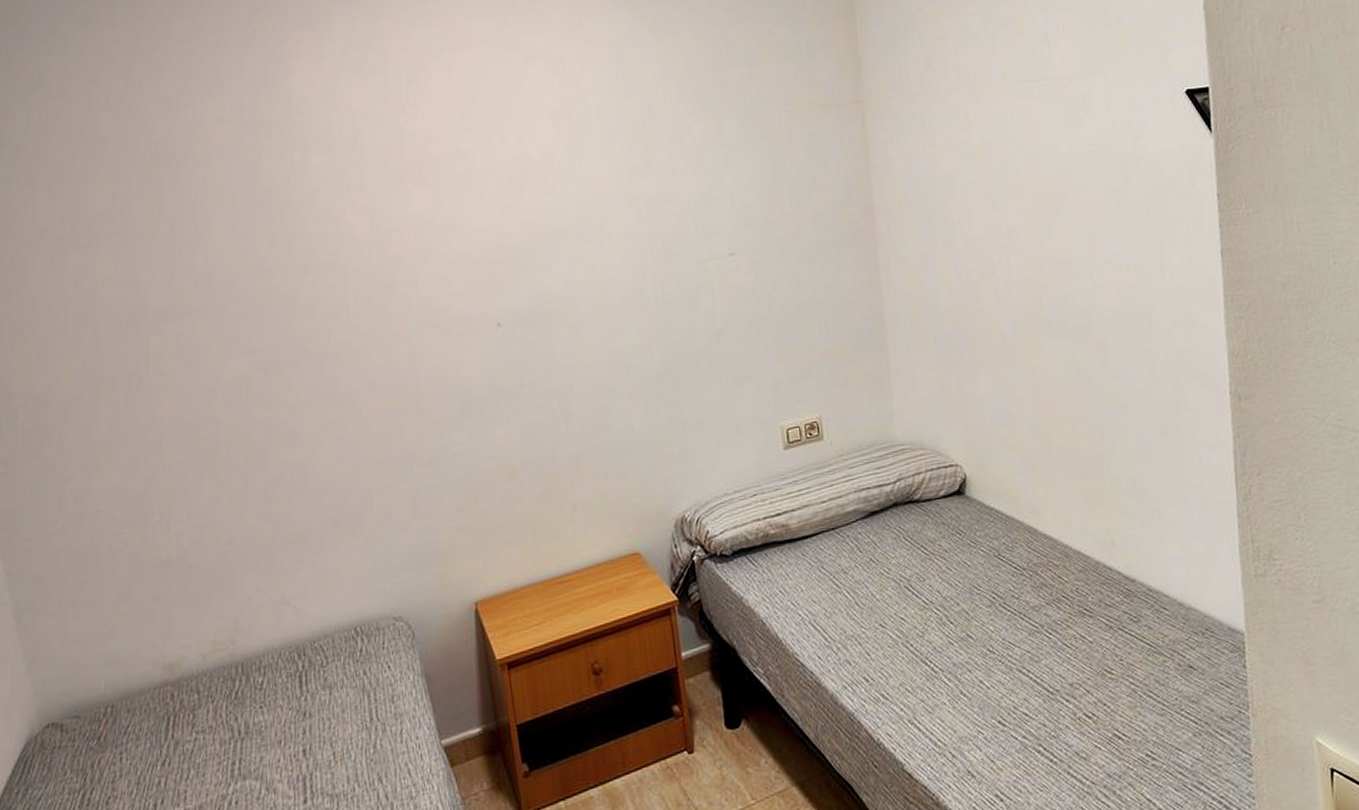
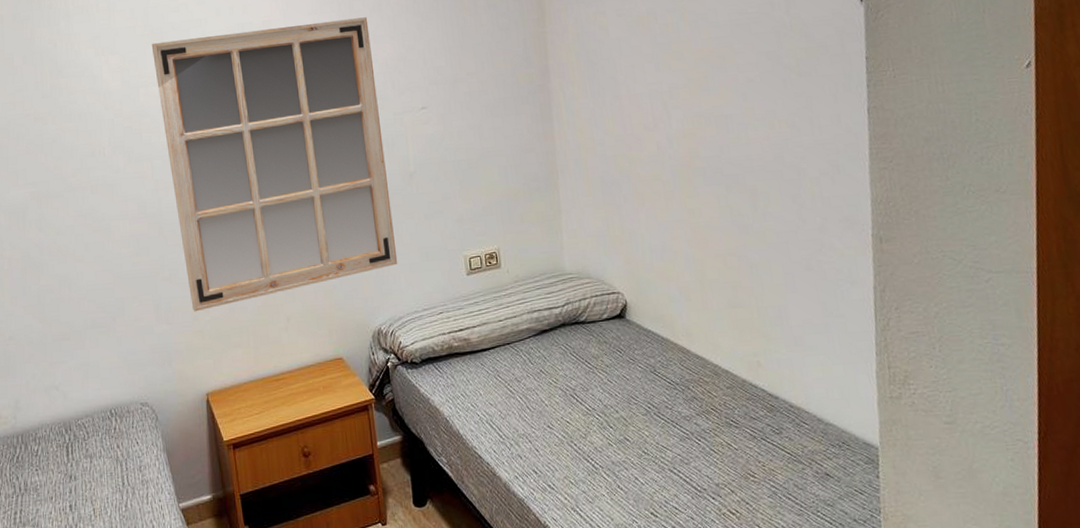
mirror: none [407,148,704,503] -> present [151,17,398,312]

